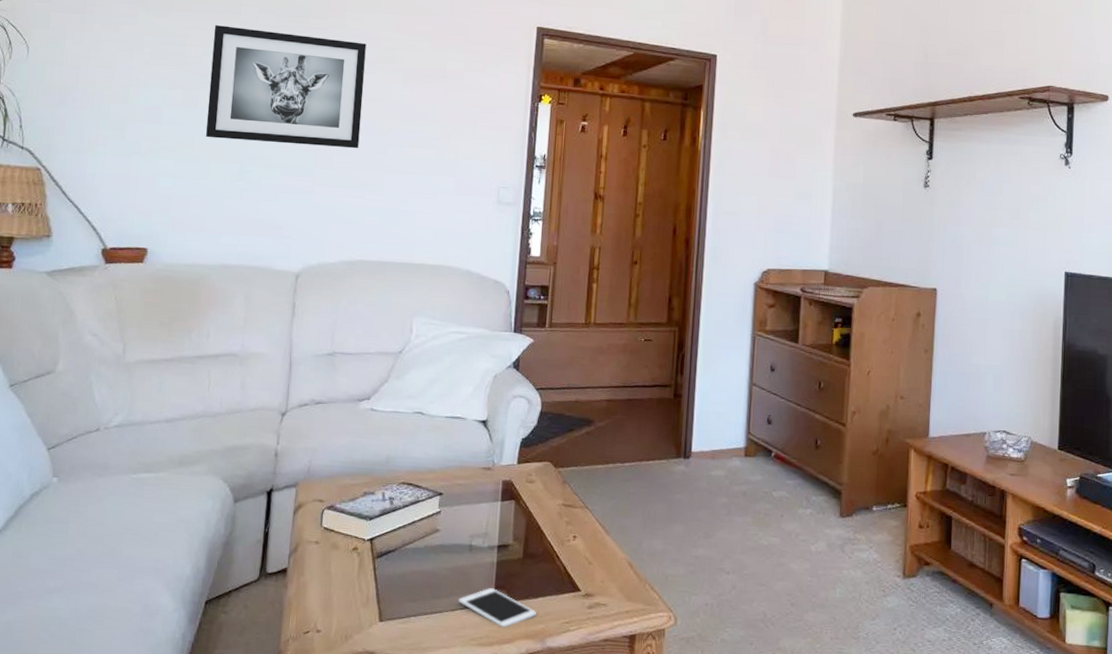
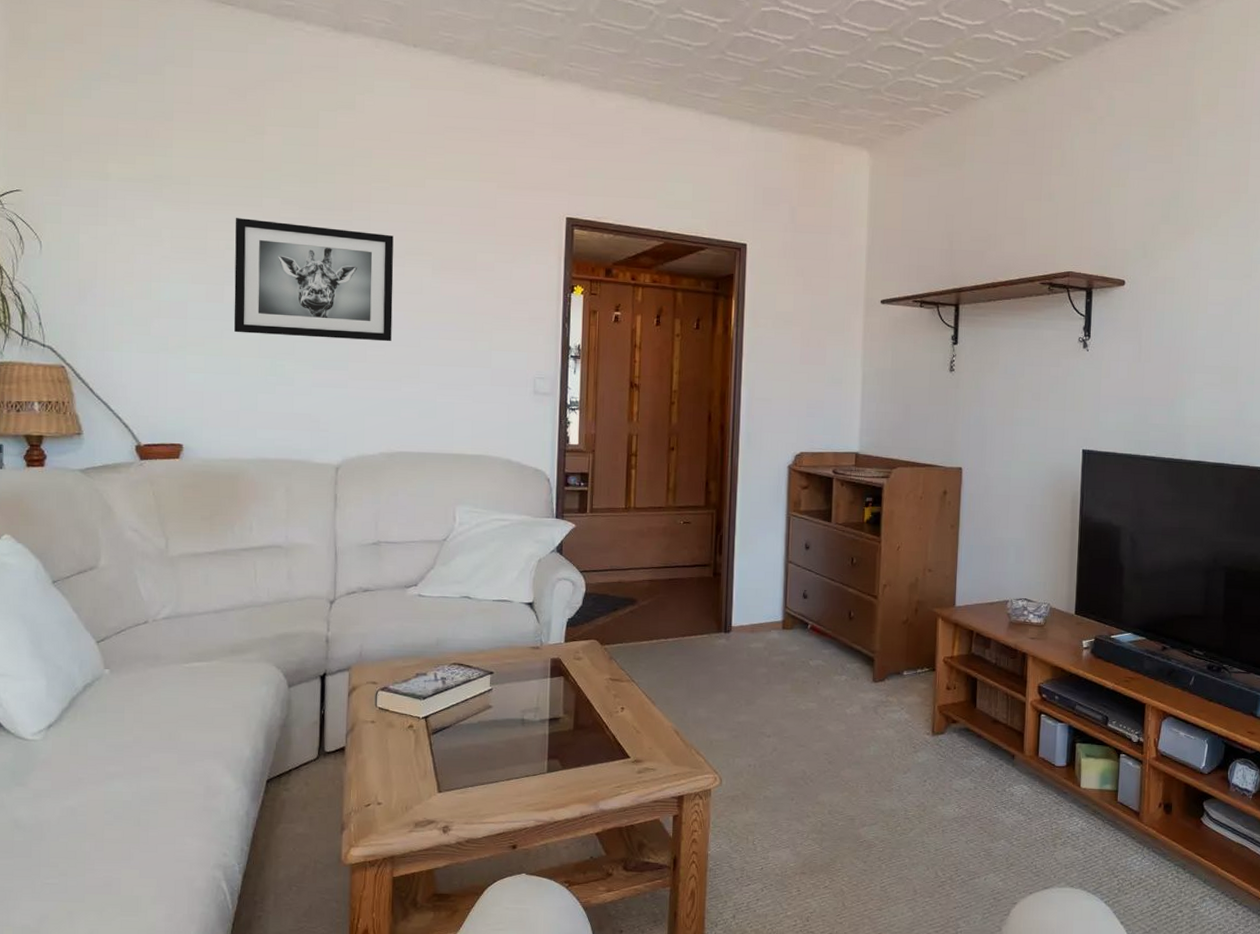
cell phone: present [458,588,536,628] -> none [513,758,589,794]

